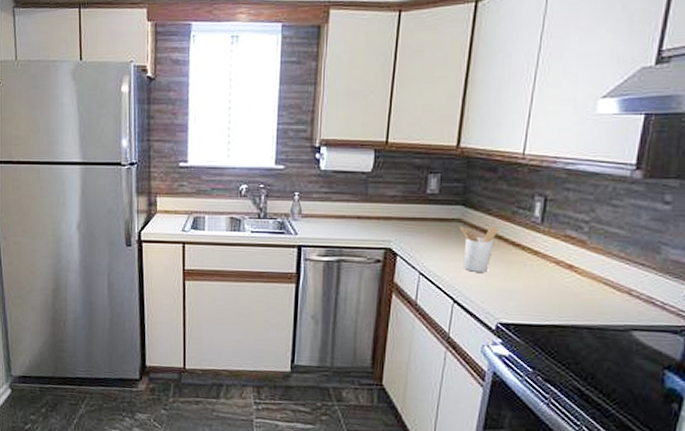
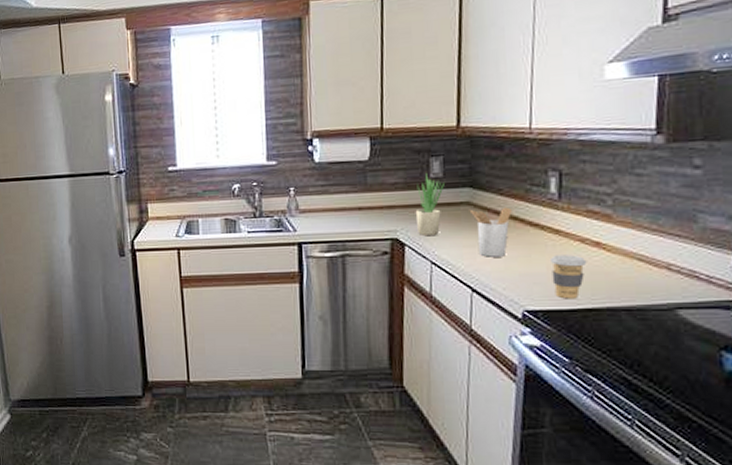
potted plant: none [409,186,441,249] -> present [415,170,446,237]
coffee cup: none [526,274,559,316] -> present [549,255,587,299]

